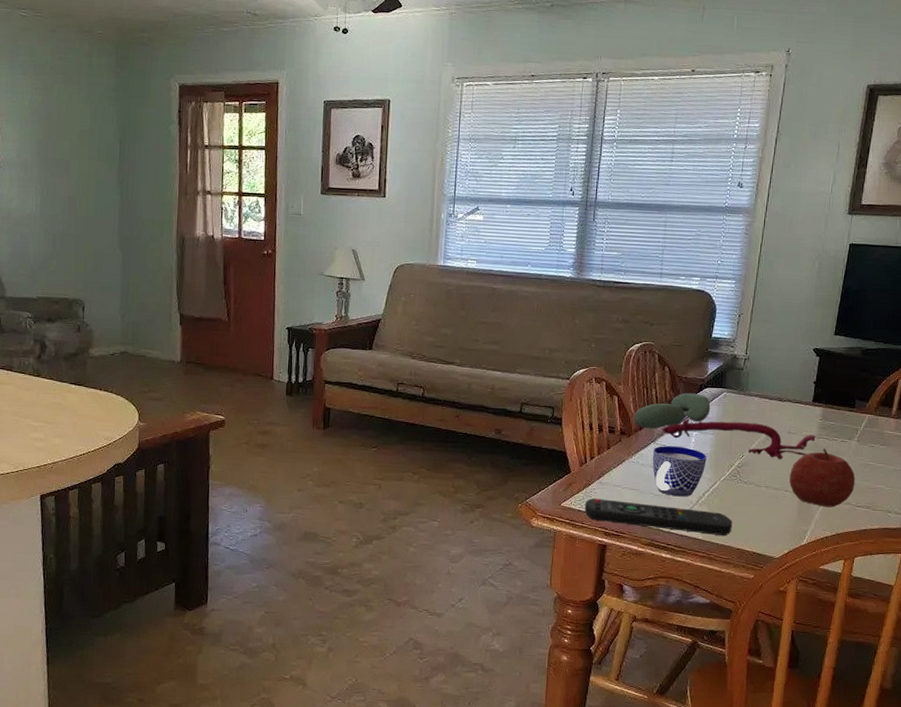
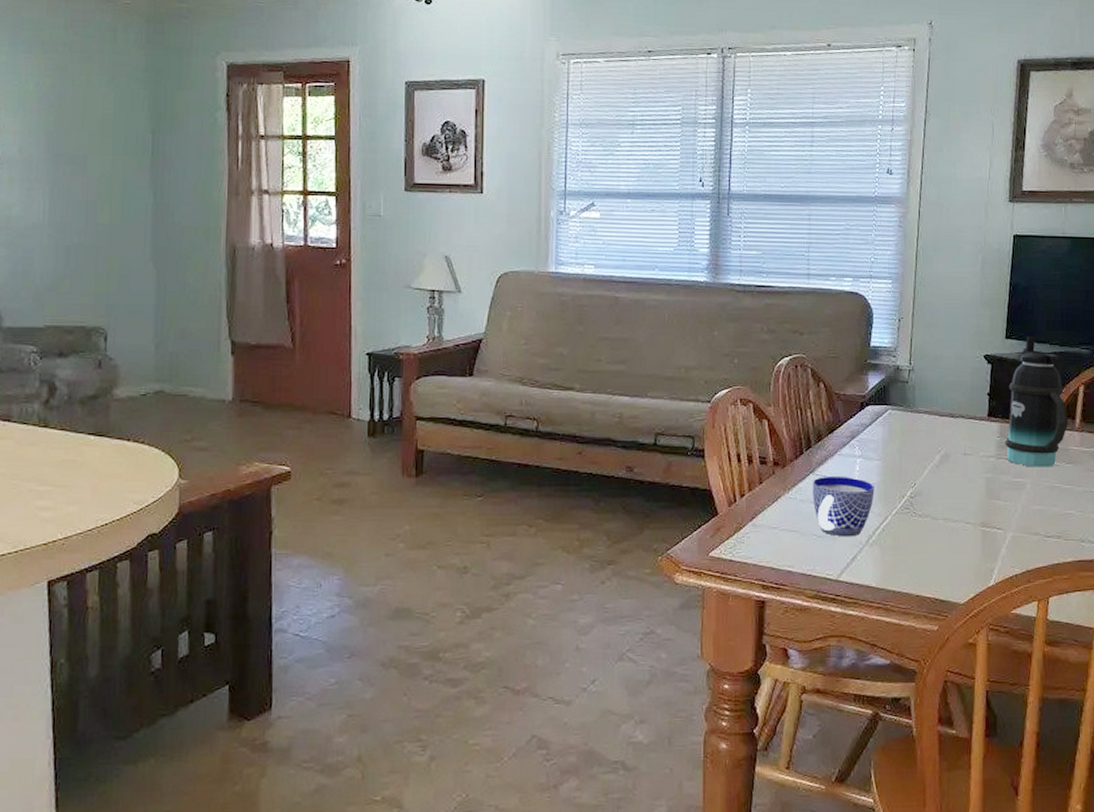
remote control: present [584,498,733,535] -> none [737,545,909,581]
plant: present [634,392,816,460] -> none [788,412,995,486]
fruit: present [789,448,856,508] -> none [969,470,1043,540]
bottle: none [826,334,886,448] -> present [1005,337,1069,467]

